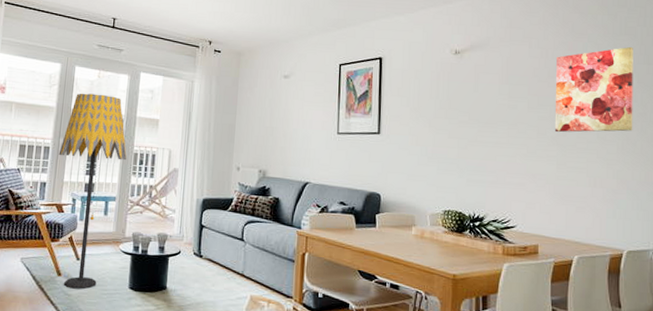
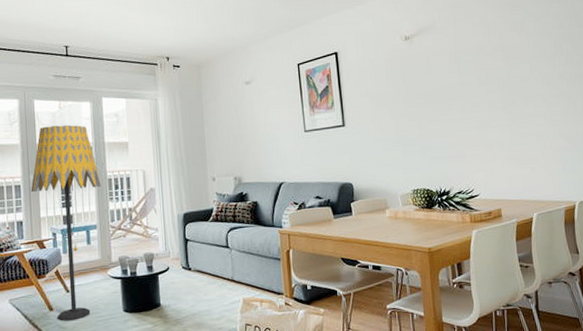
wall art: present [554,46,633,133] -> none [498,12,573,102]

